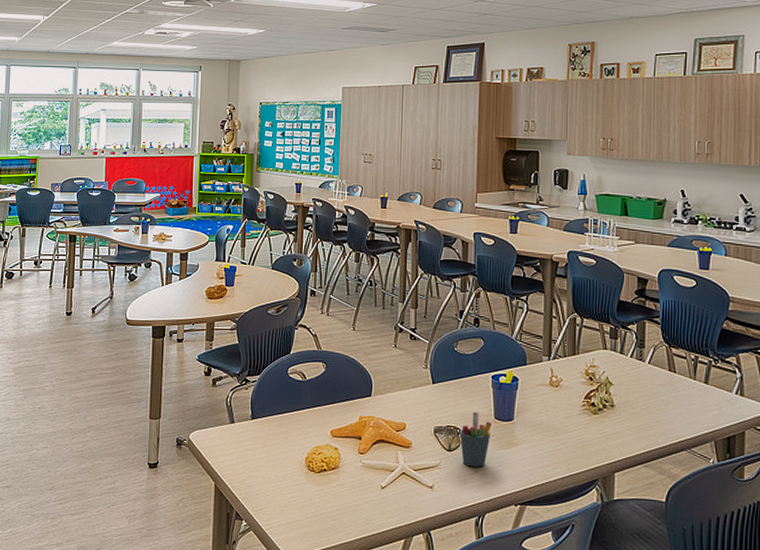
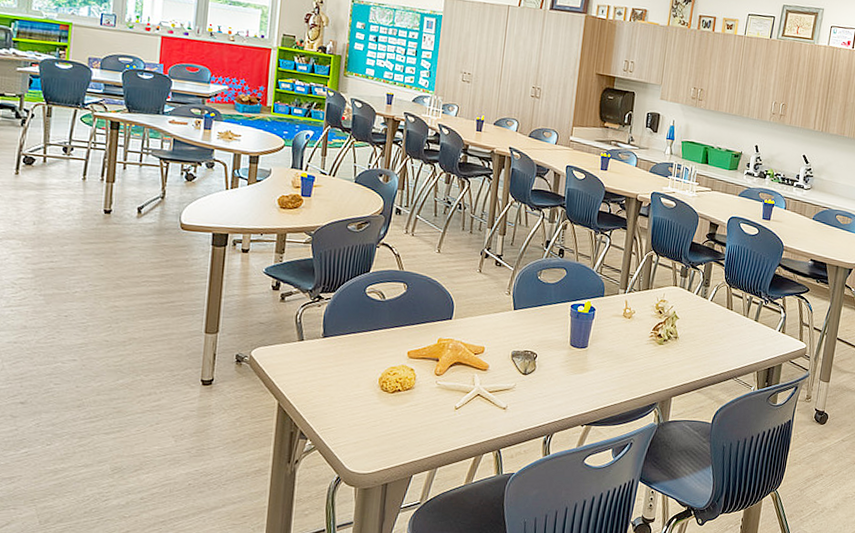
pen holder: present [459,412,492,467] -> none [535,338,567,390]

